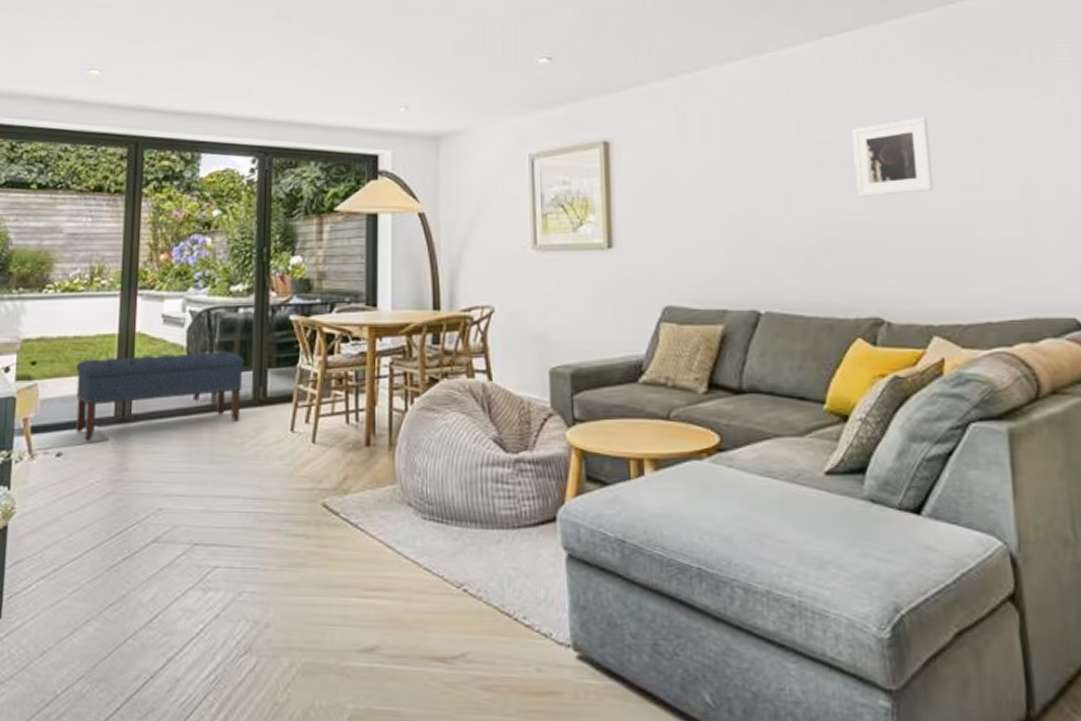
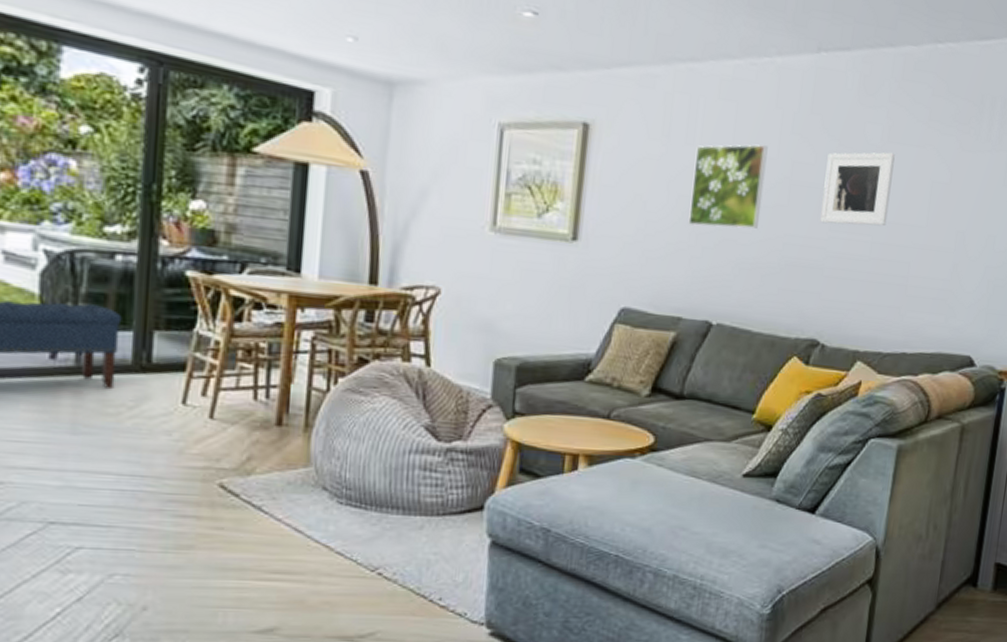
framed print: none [714,133,791,218] -> present [688,144,768,229]

